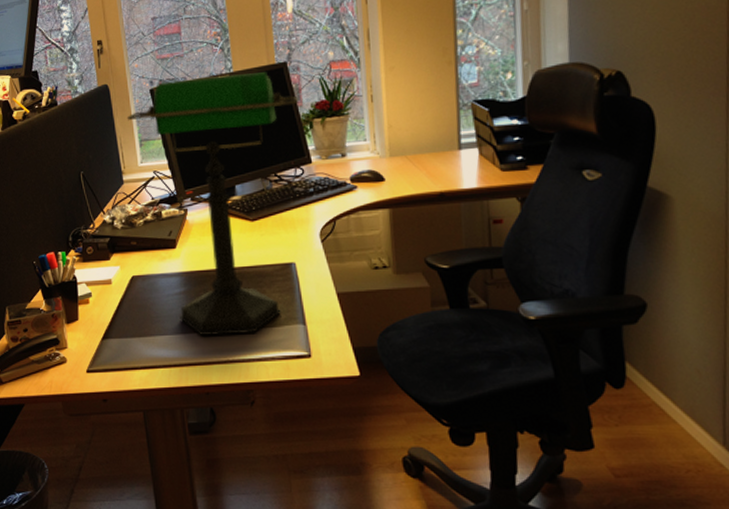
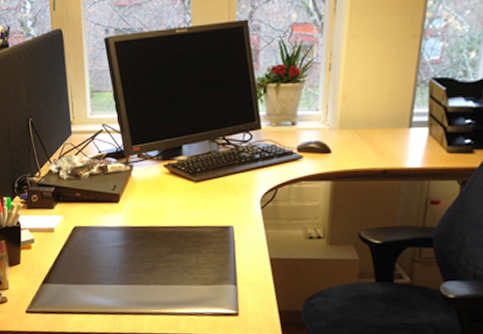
desk lamp: present [127,72,300,335] -> none [79,29,256,290]

